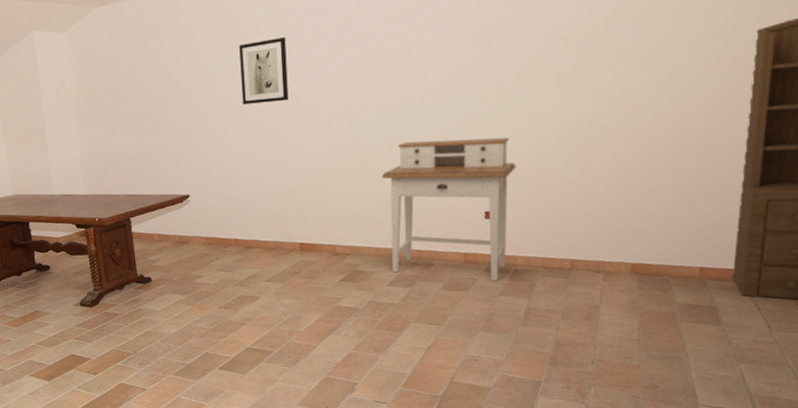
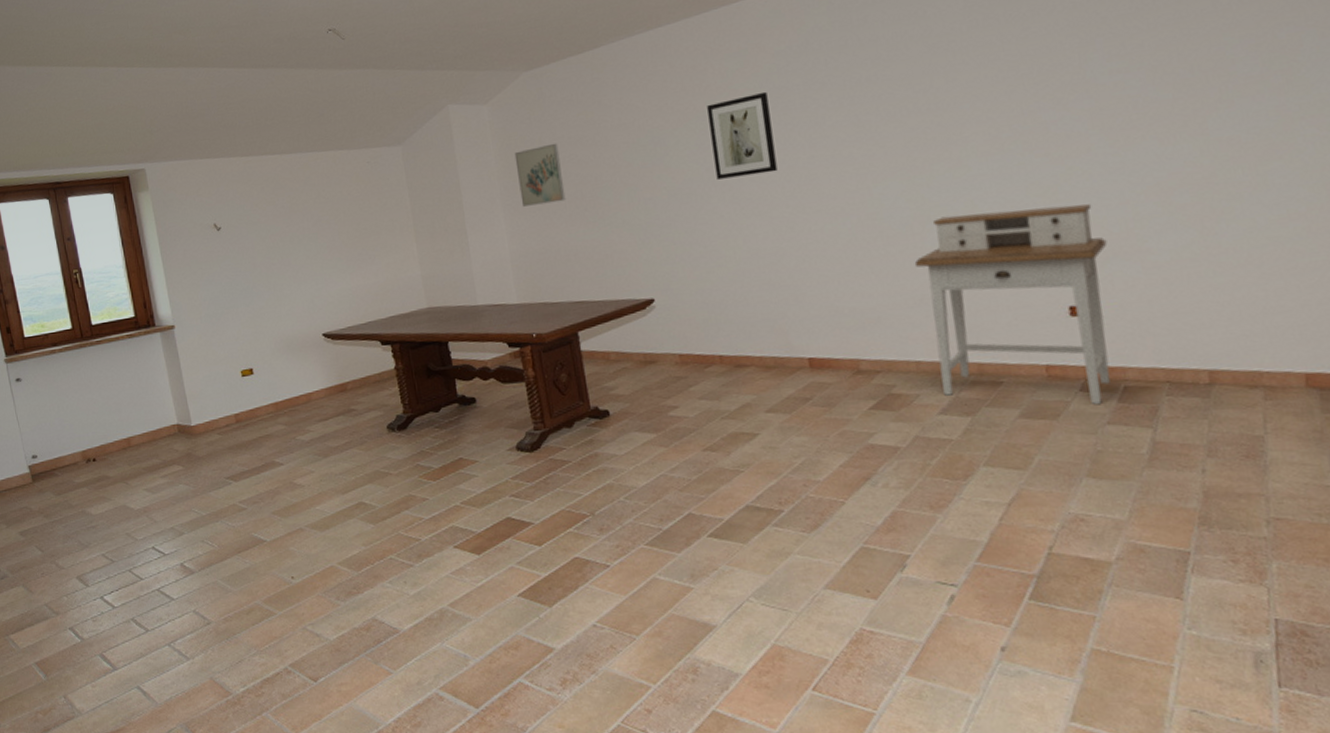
wall art: none [86,68,125,118] -> present [514,143,566,207]

